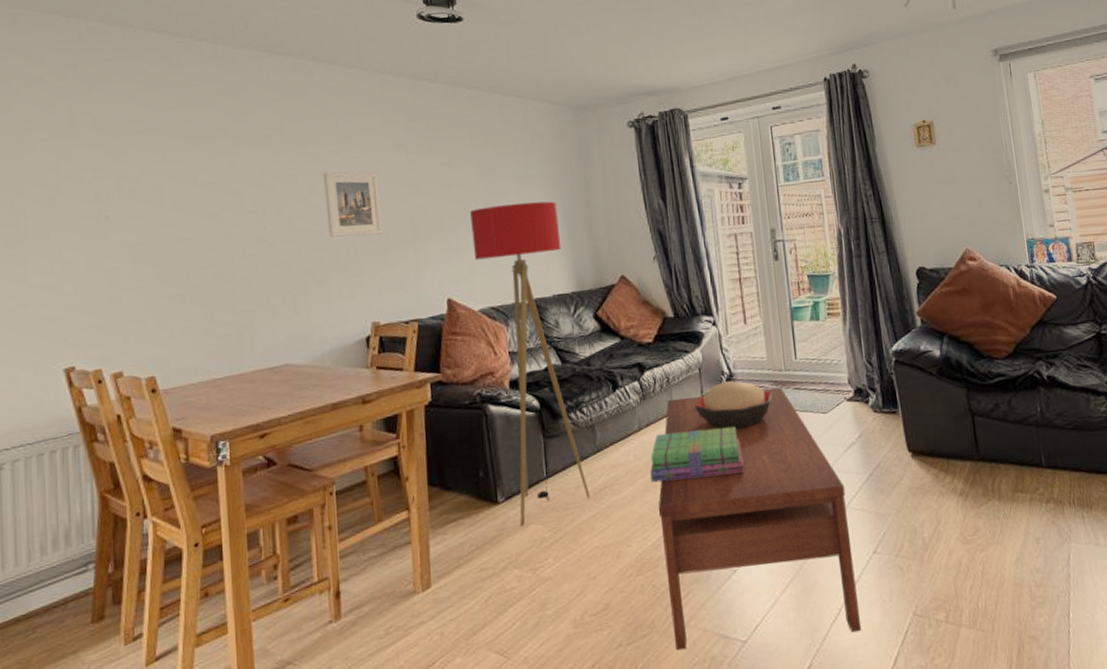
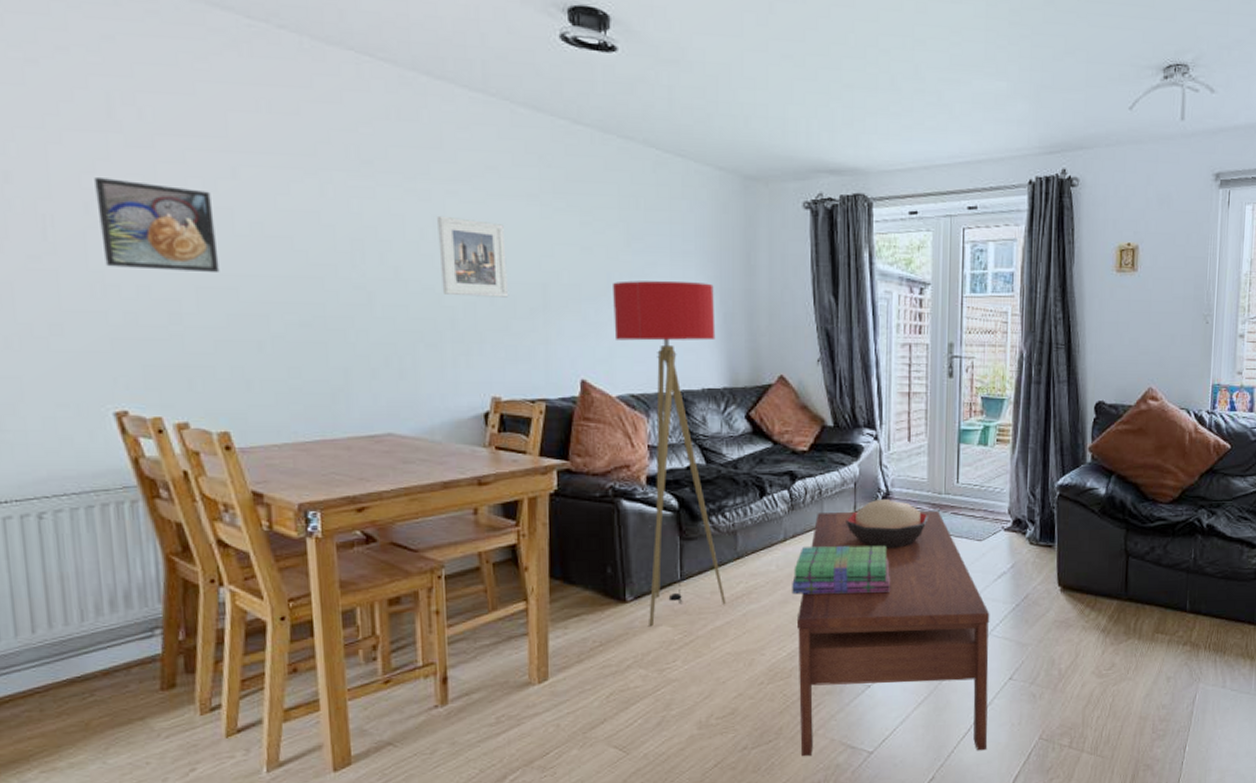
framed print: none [58,174,151,246] -> present [94,178,220,274]

